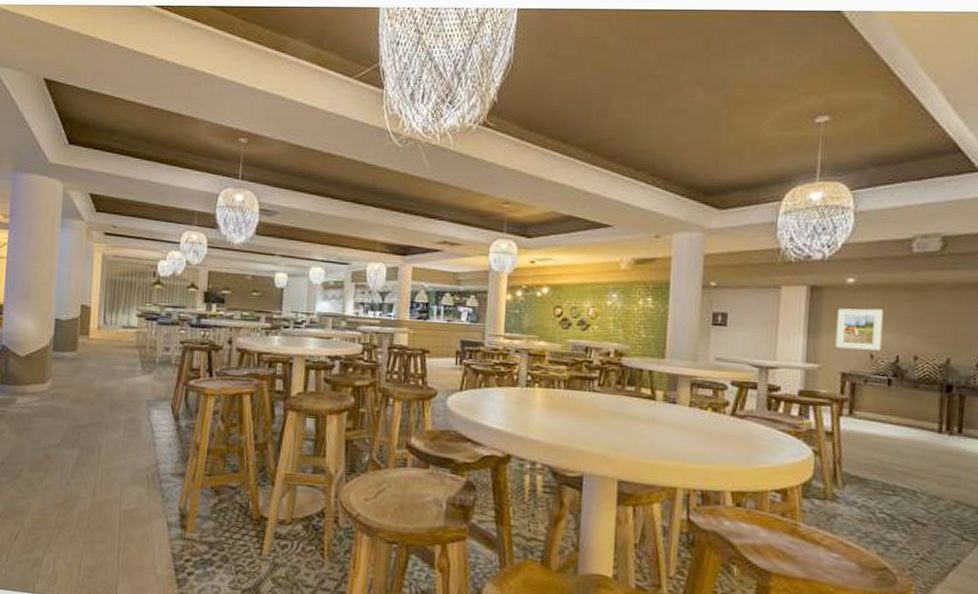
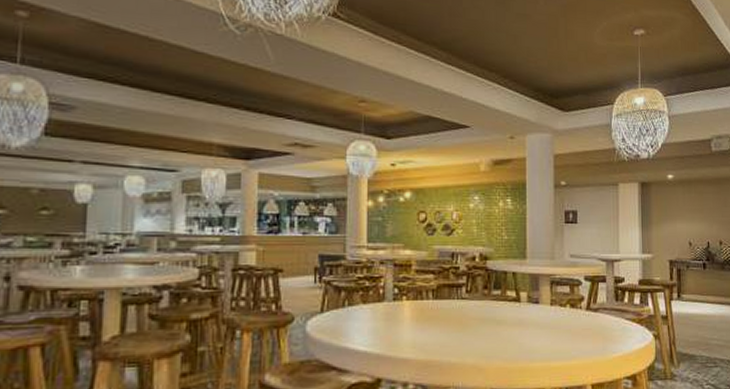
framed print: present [835,308,884,351] -> none [662,201,697,238]

